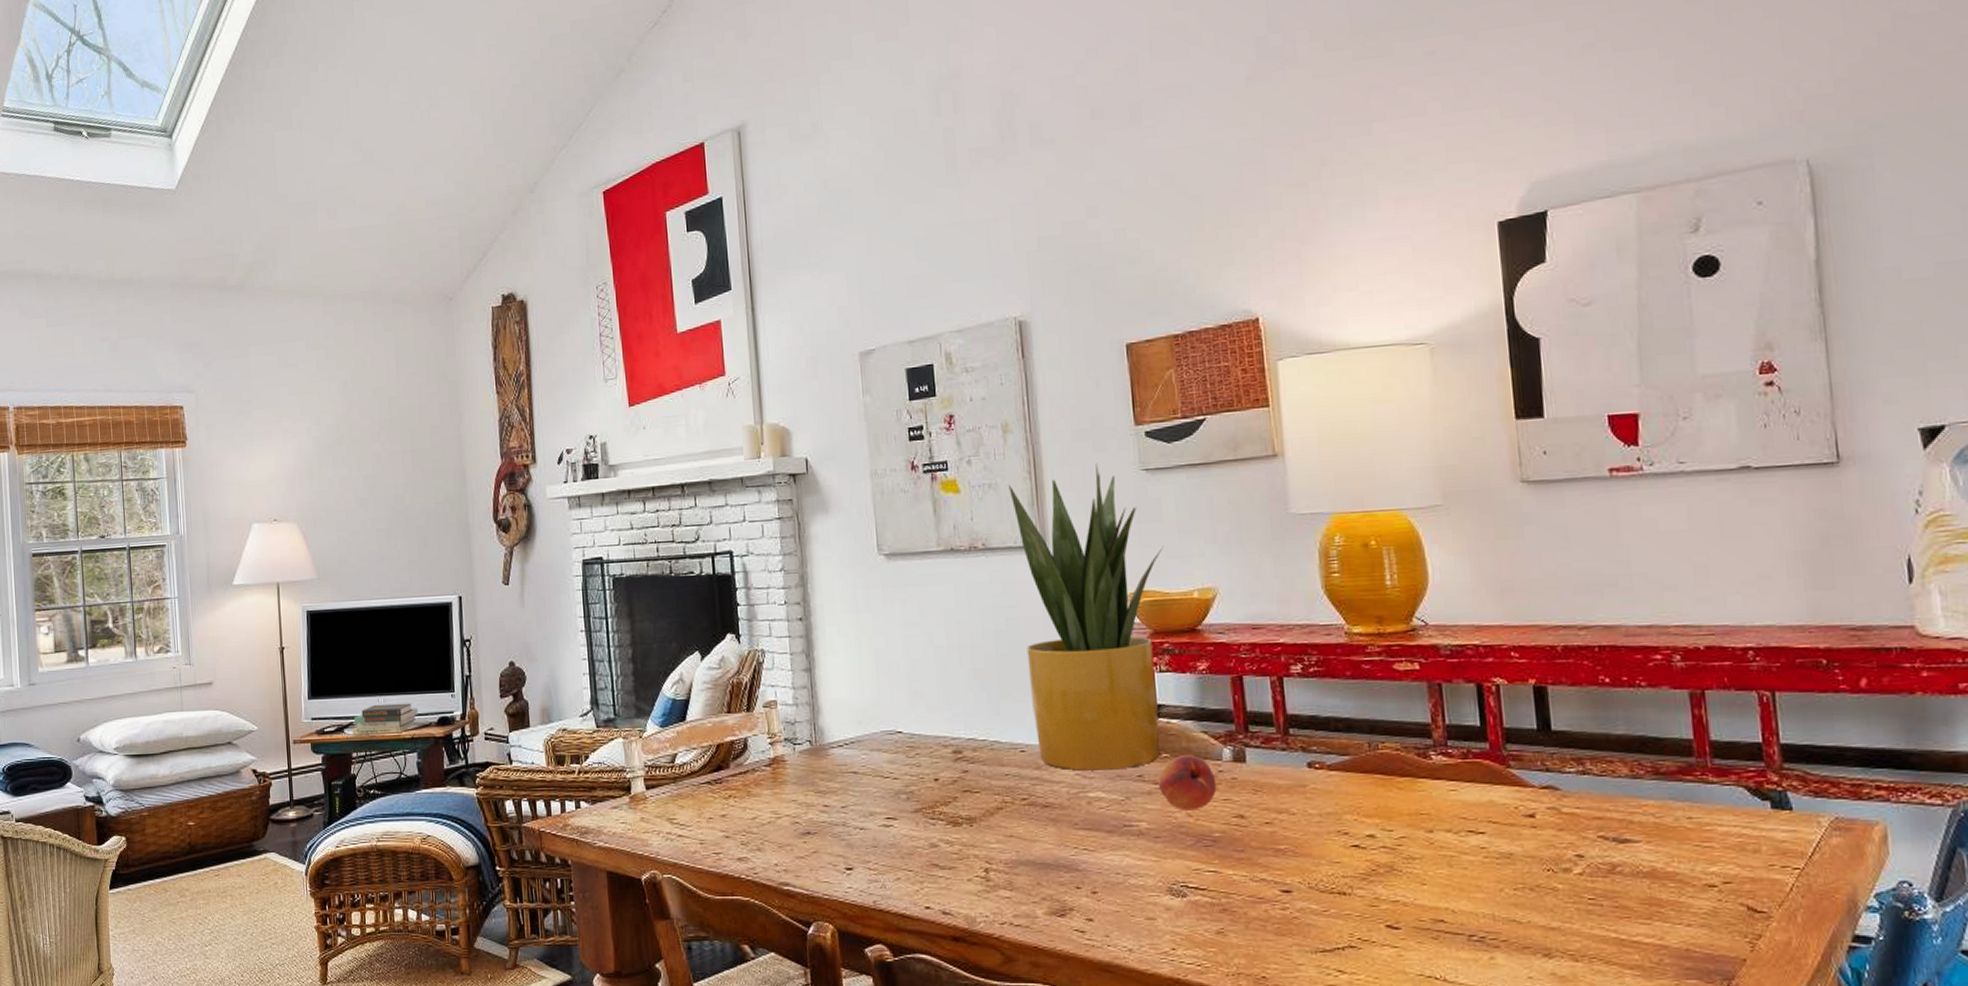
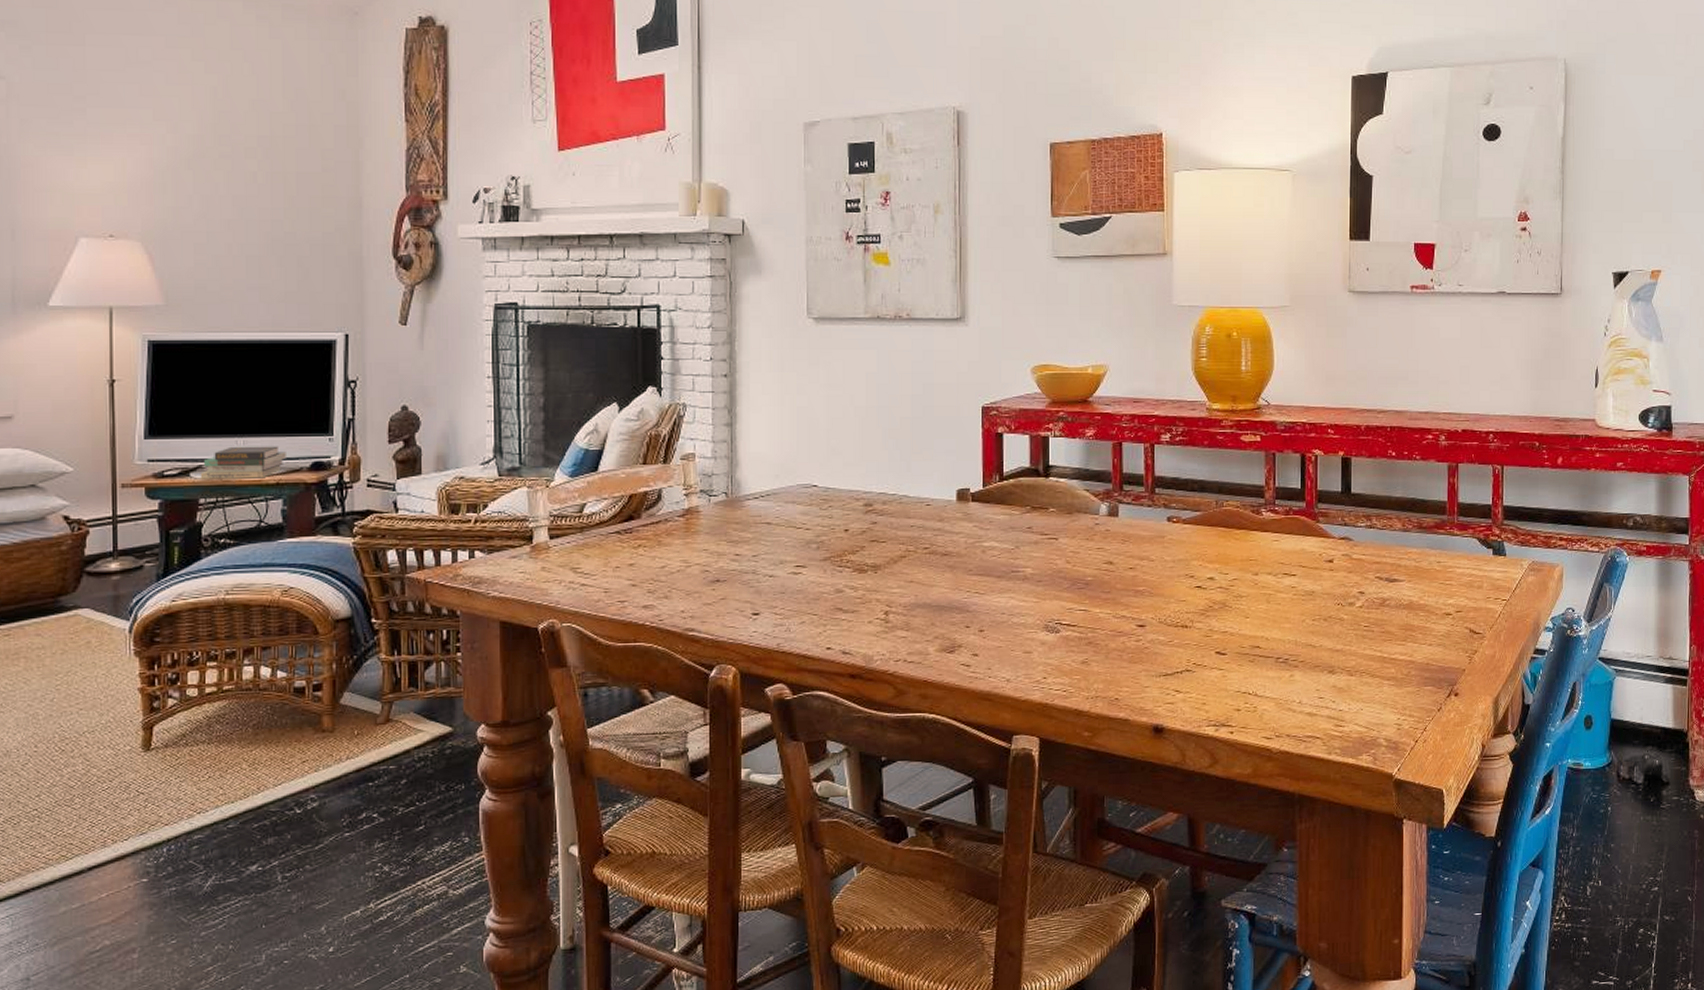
planter: present [1009,463,1164,771] -> none [936,248,1067,523]
fruit: present [1157,754,1217,811] -> none [1043,509,1093,558]

